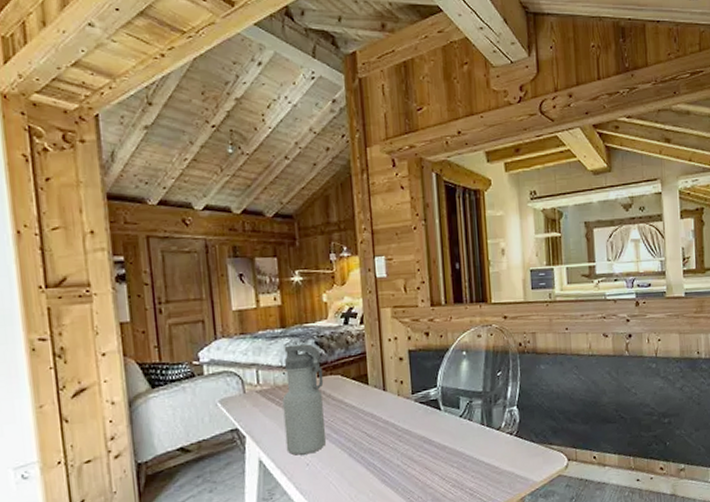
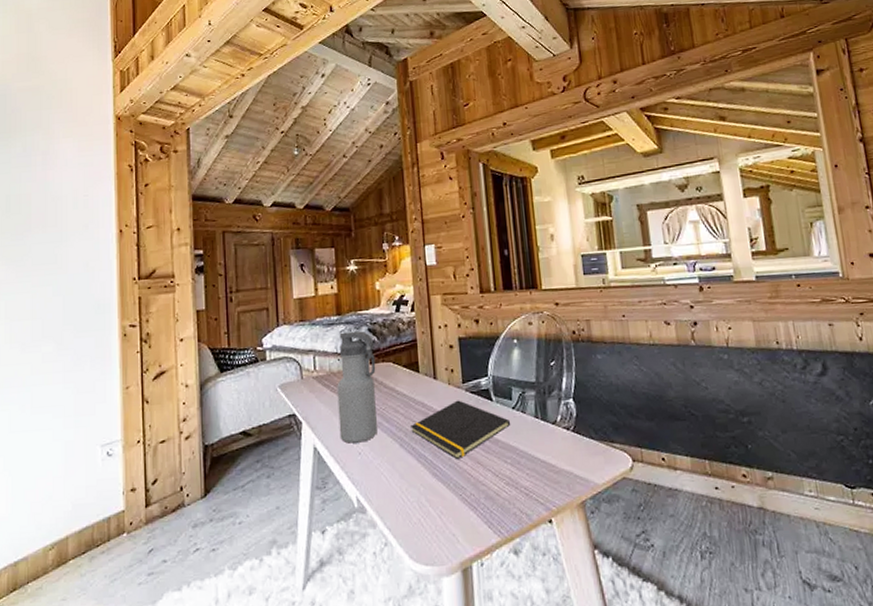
notepad: none [360,410,458,466] -> present [411,400,511,459]

